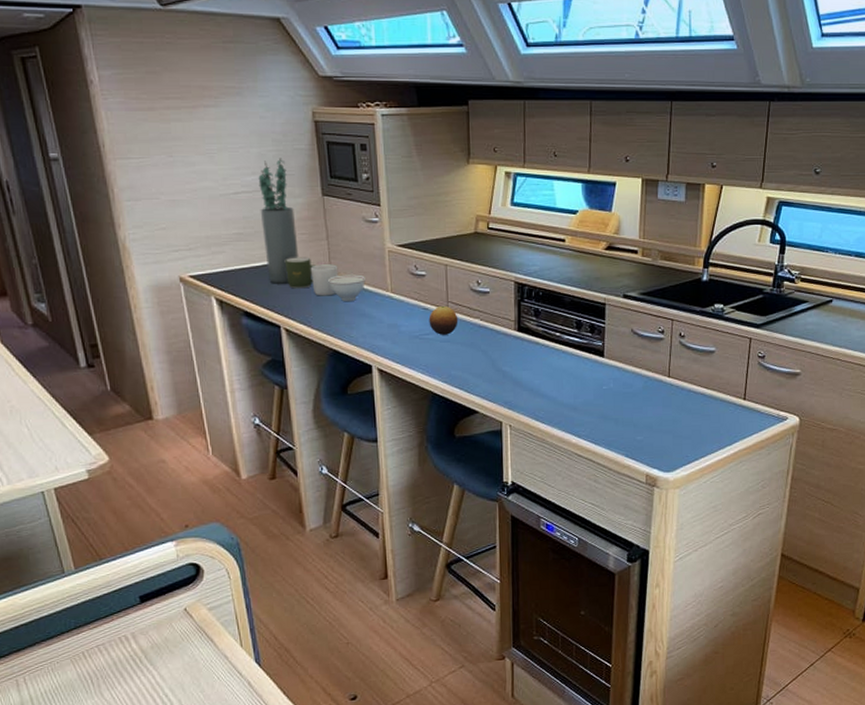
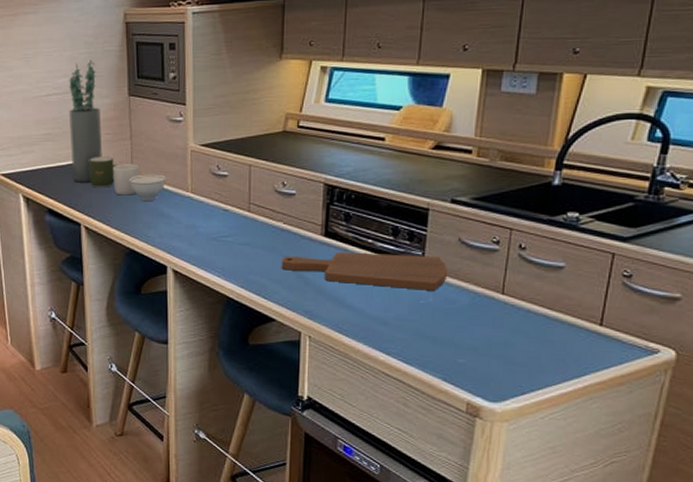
fruit: present [429,305,458,335] -> none [228,207,260,238]
cutting board: none [480,345,625,377] -> present [281,252,448,290]

